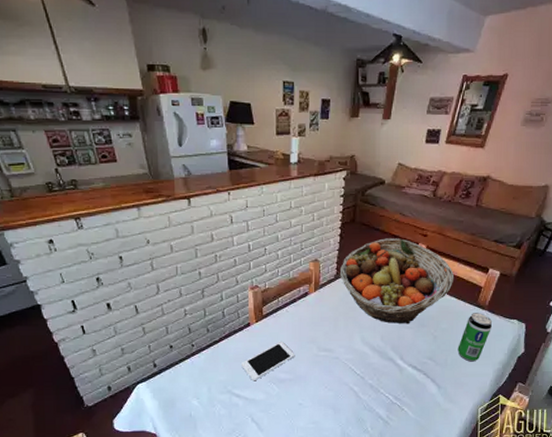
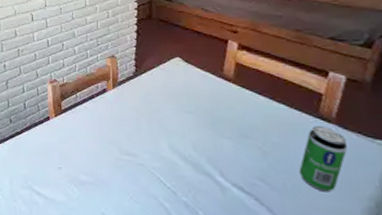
cell phone: present [241,342,295,381] -> none [41,139,96,180]
fruit basket: present [339,238,455,324] -> none [138,35,281,134]

